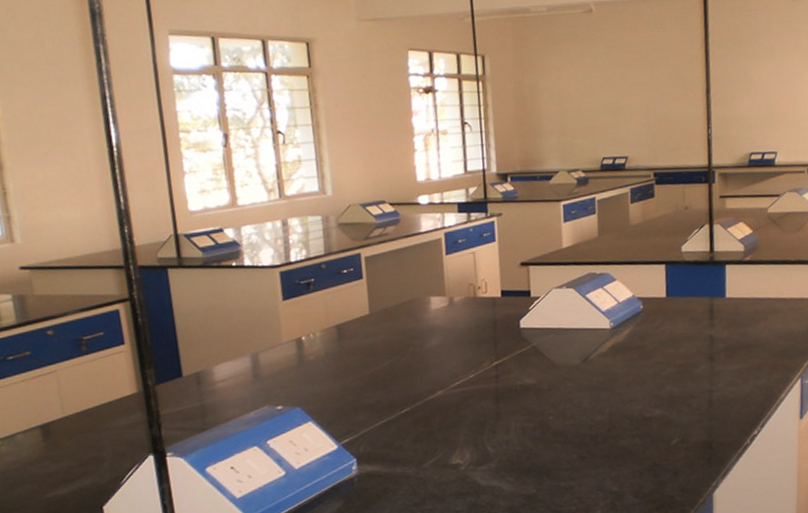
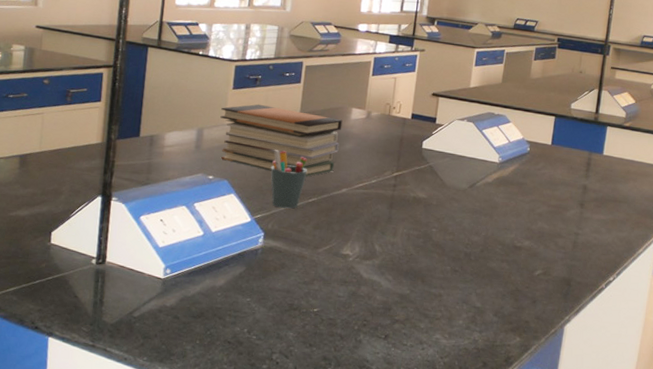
book stack: none [274,312,424,388] -> present [220,104,343,177]
pen holder: none [347,361,392,427] -> present [270,149,307,209]

